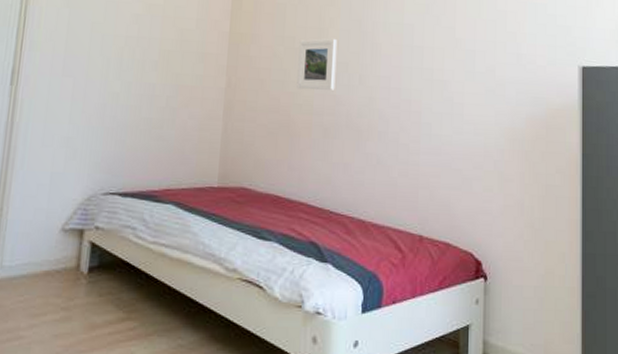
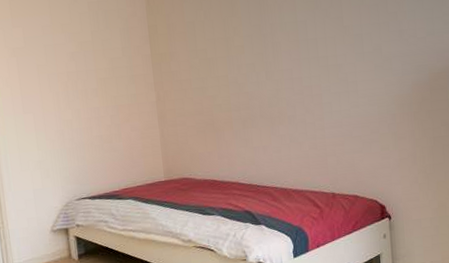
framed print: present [297,38,338,90] -> none [211,44,247,92]

